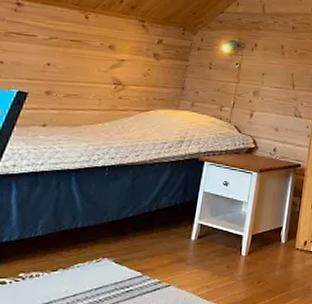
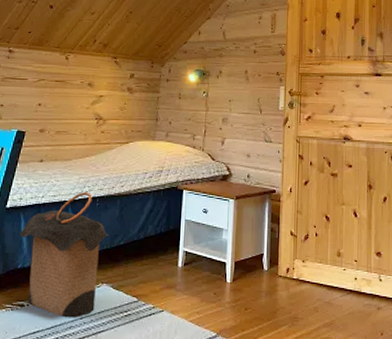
laundry hamper: none [9,161,116,295] -> present [20,192,109,318]

